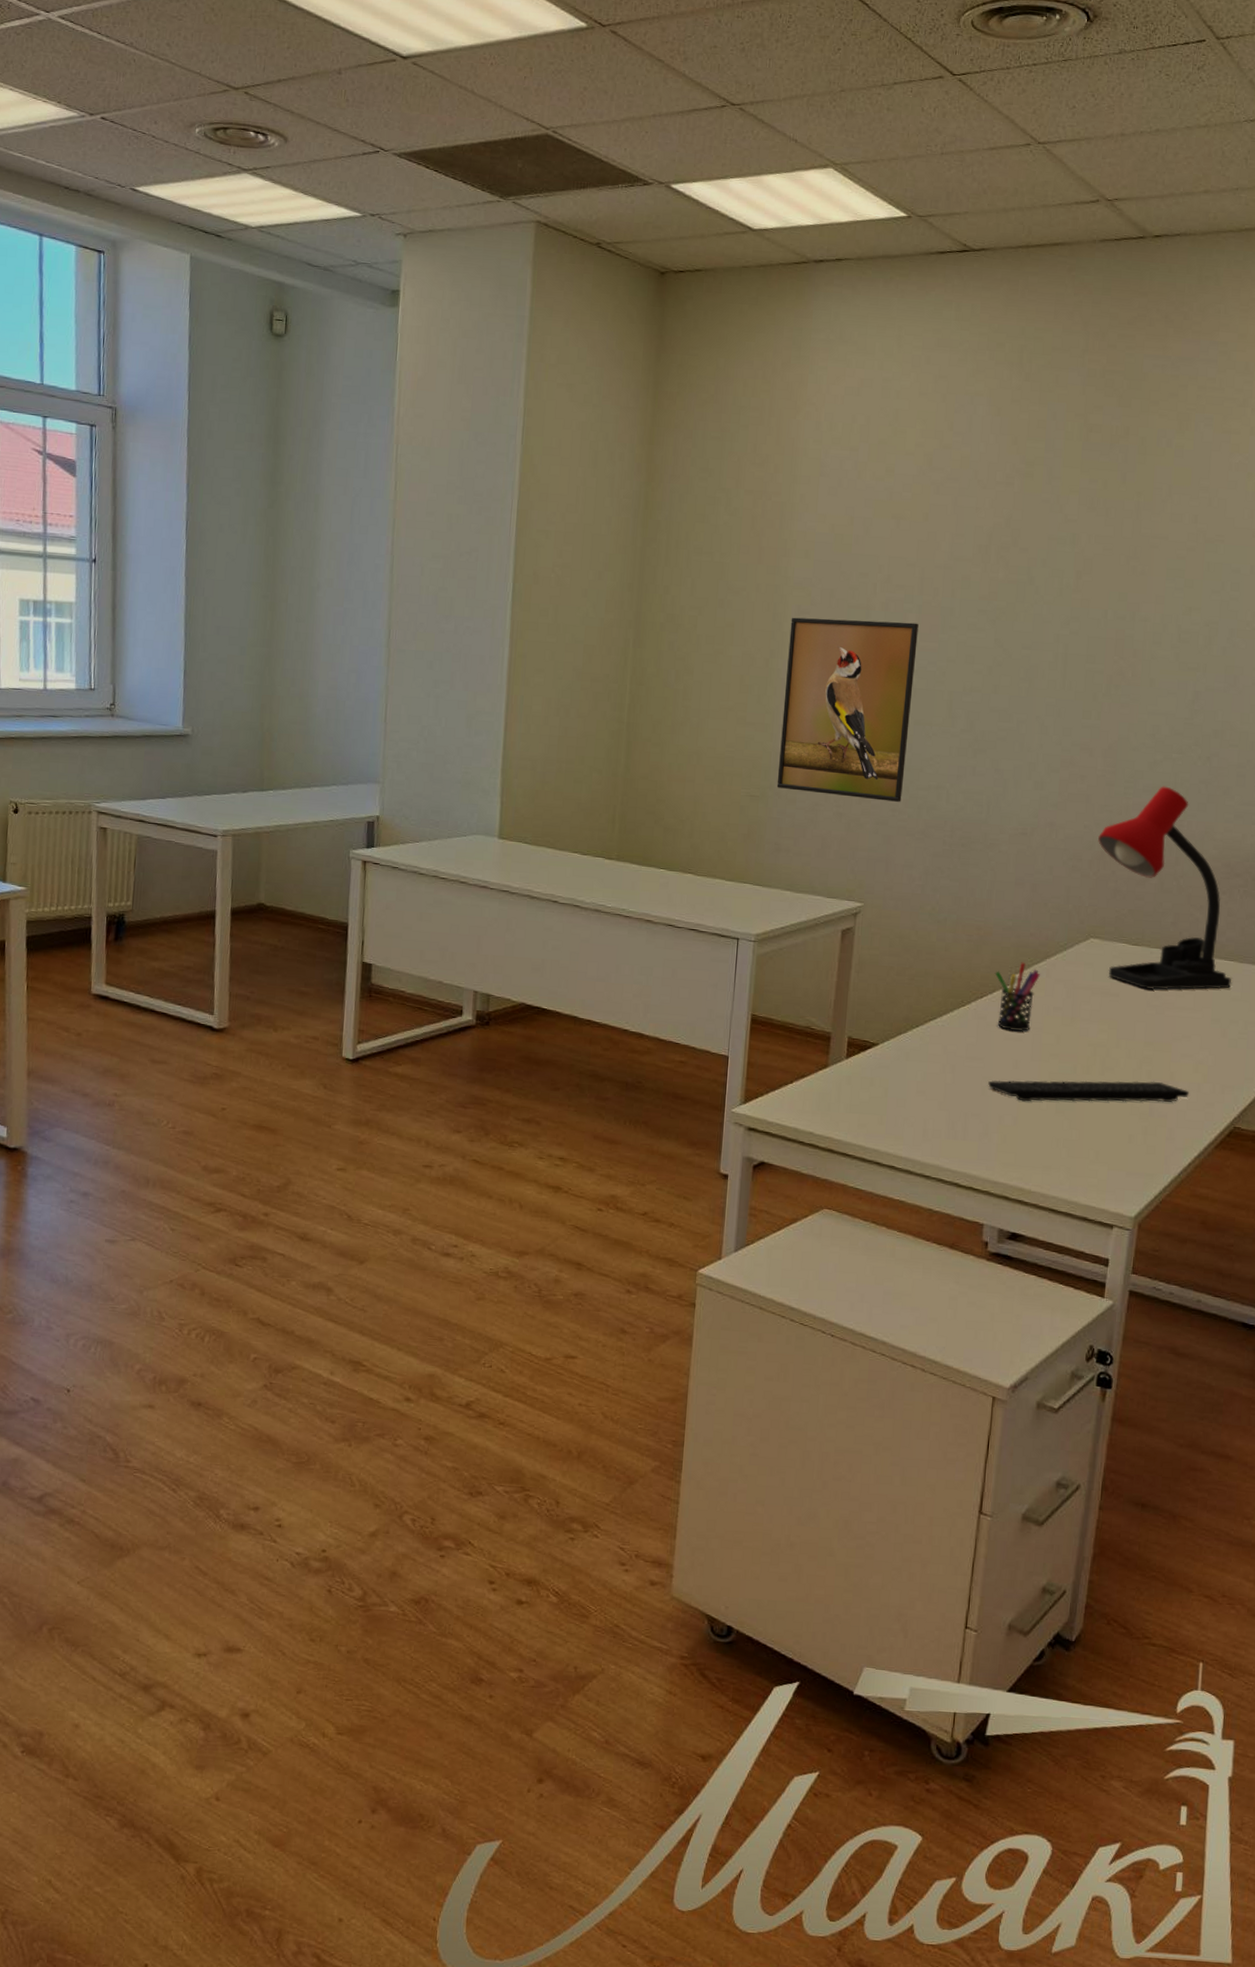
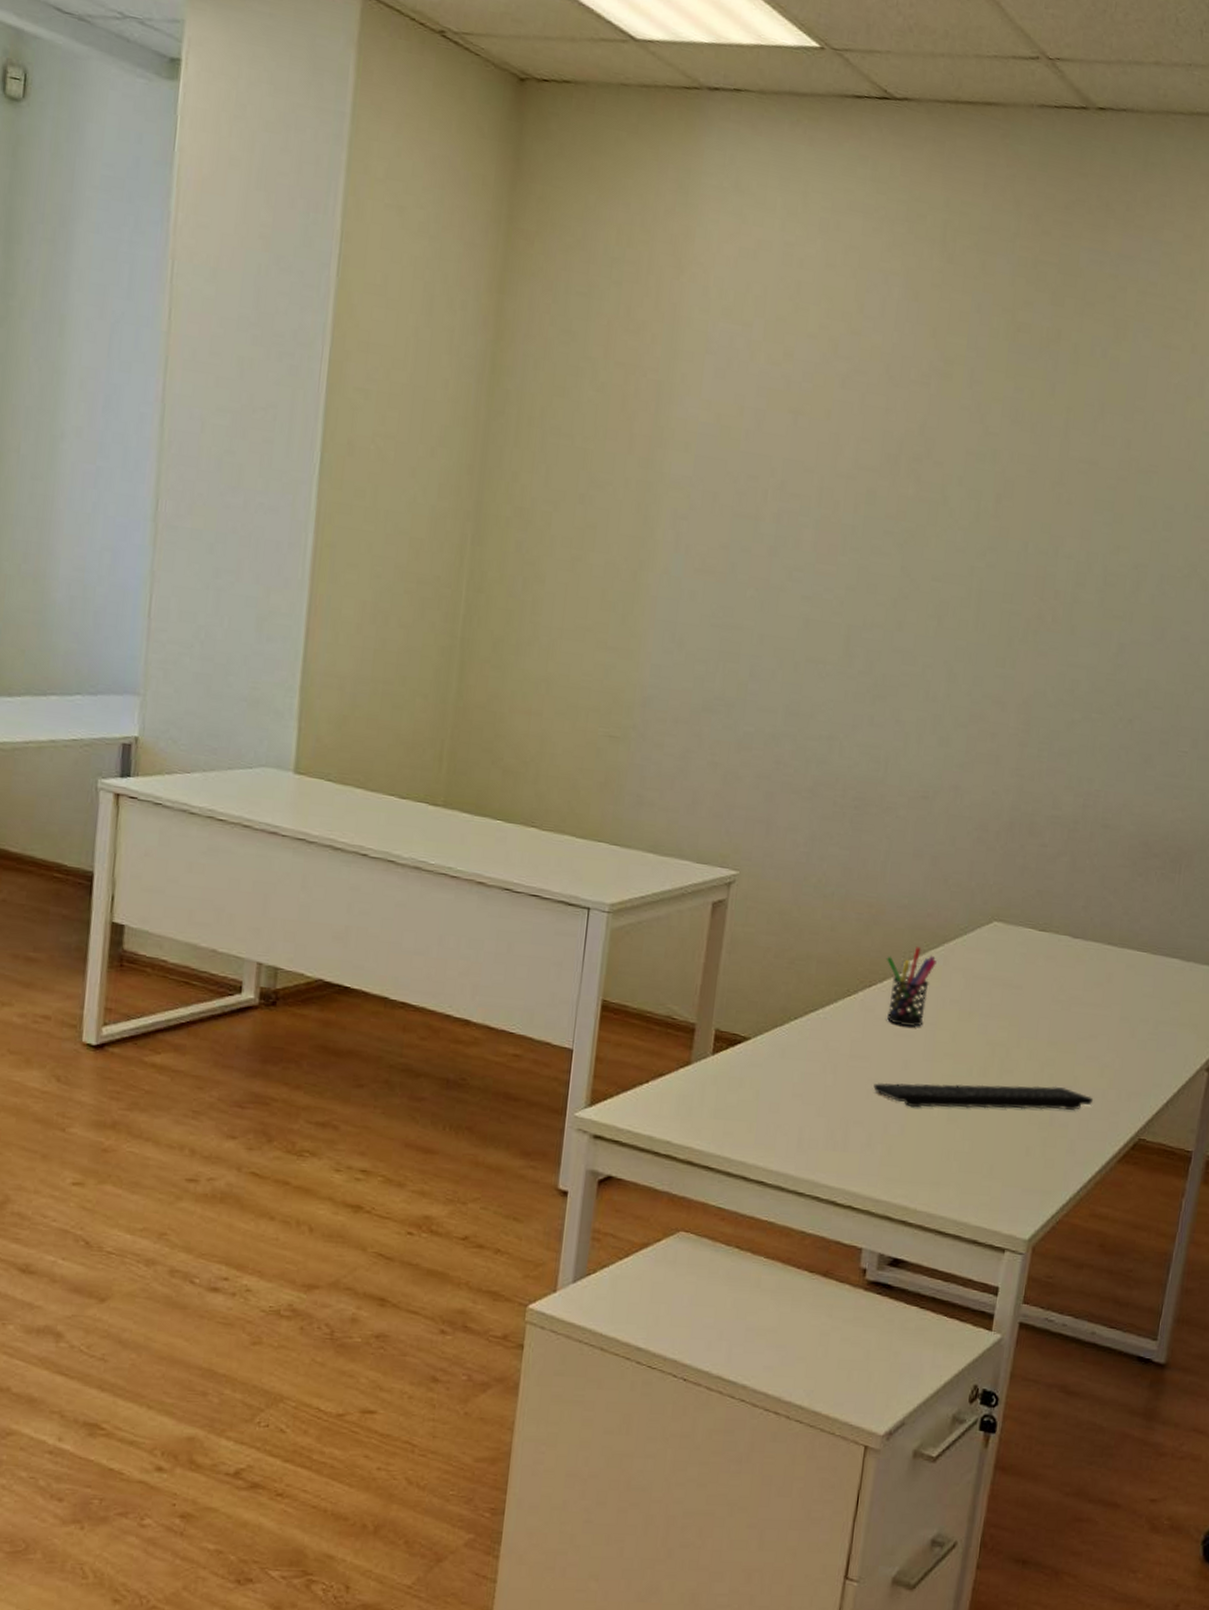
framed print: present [776,617,919,802] -> none [641,522,815,753]
desk lamp: present [1098,786,1232,990] -> none [1007,750,1144,984]

